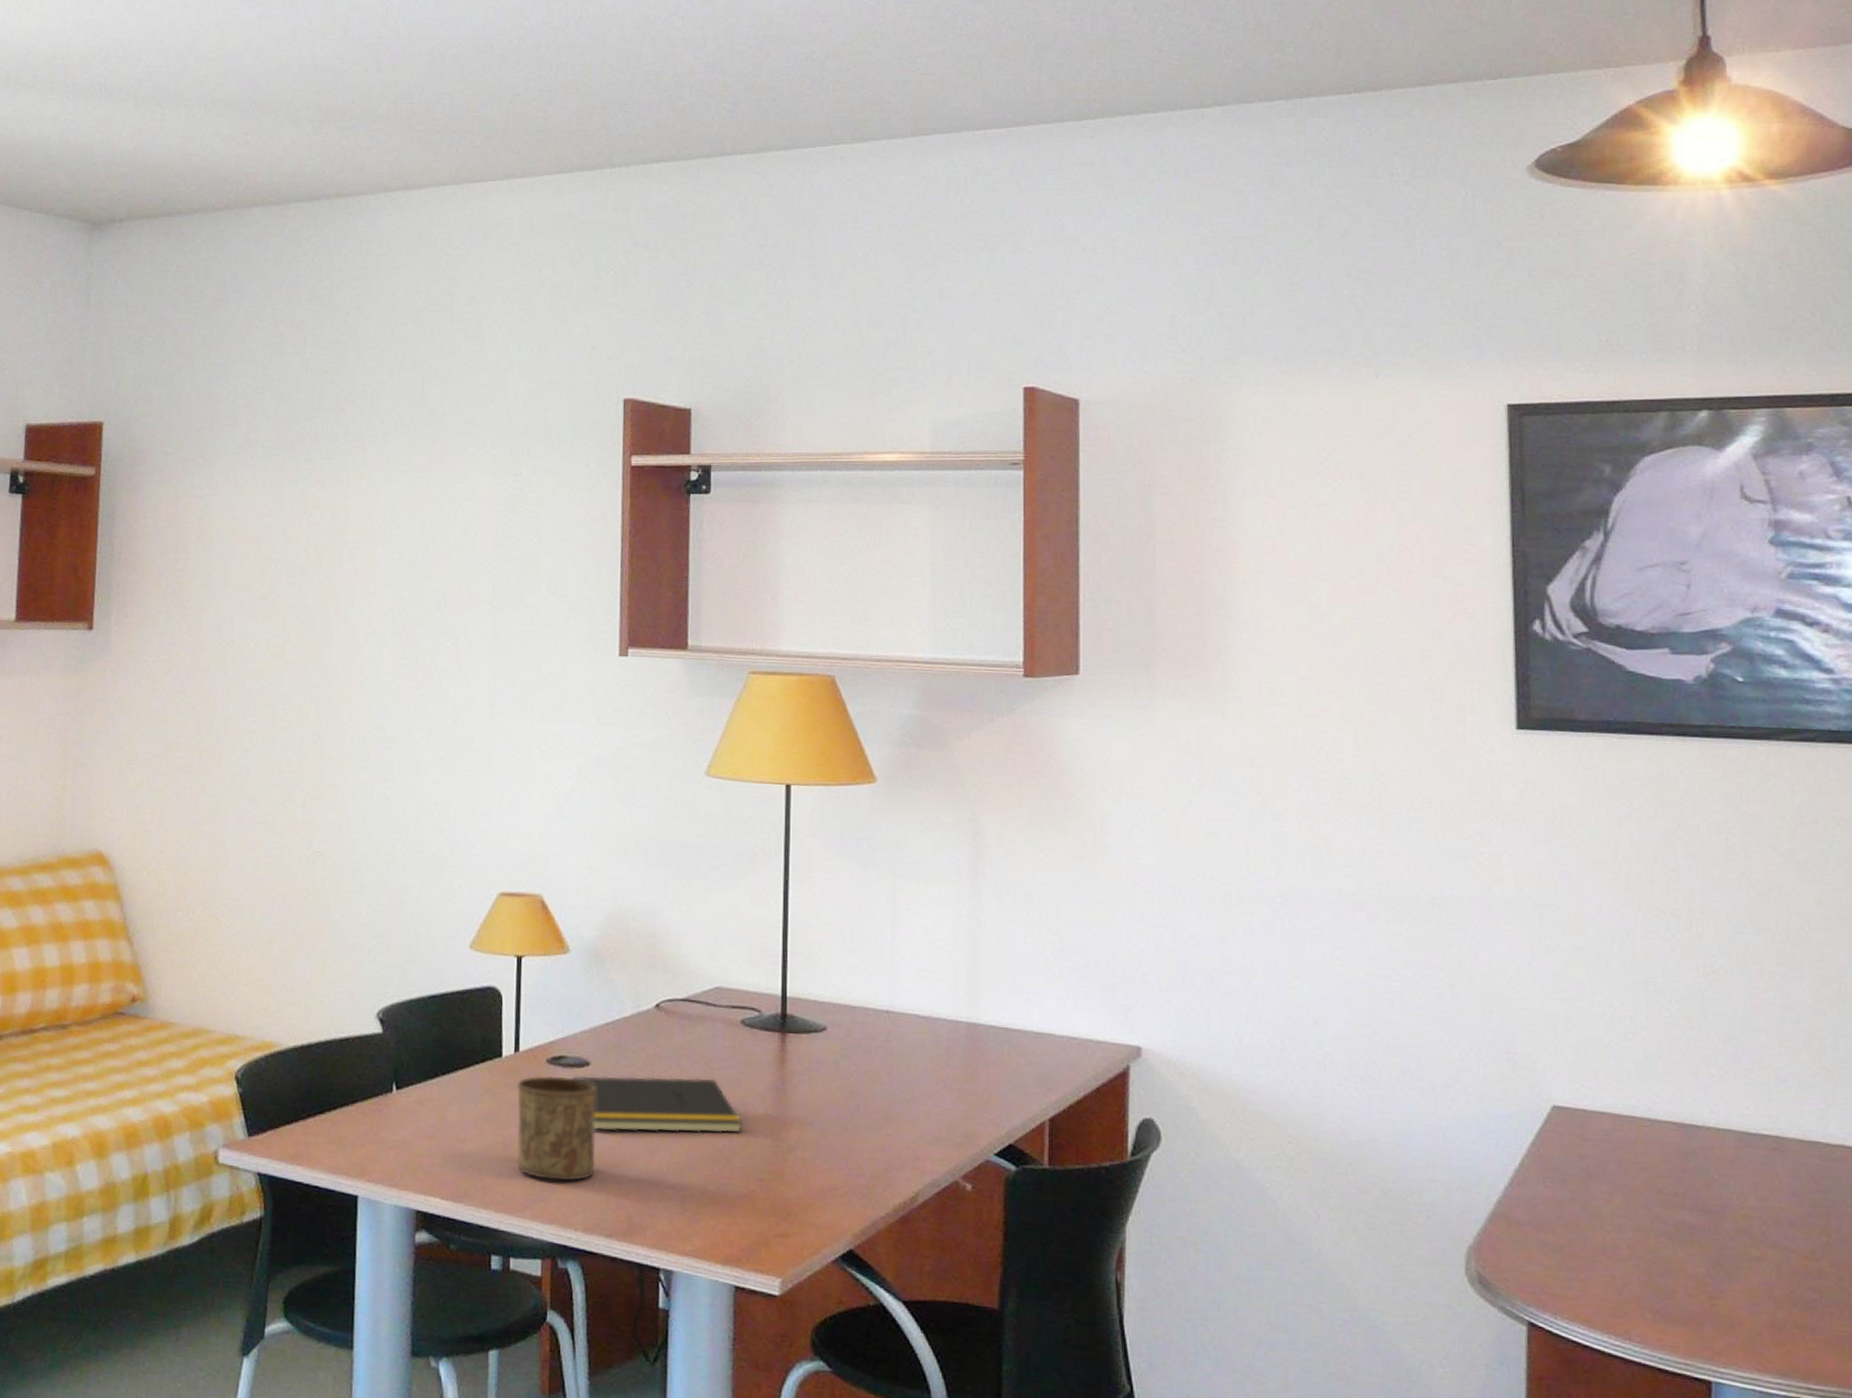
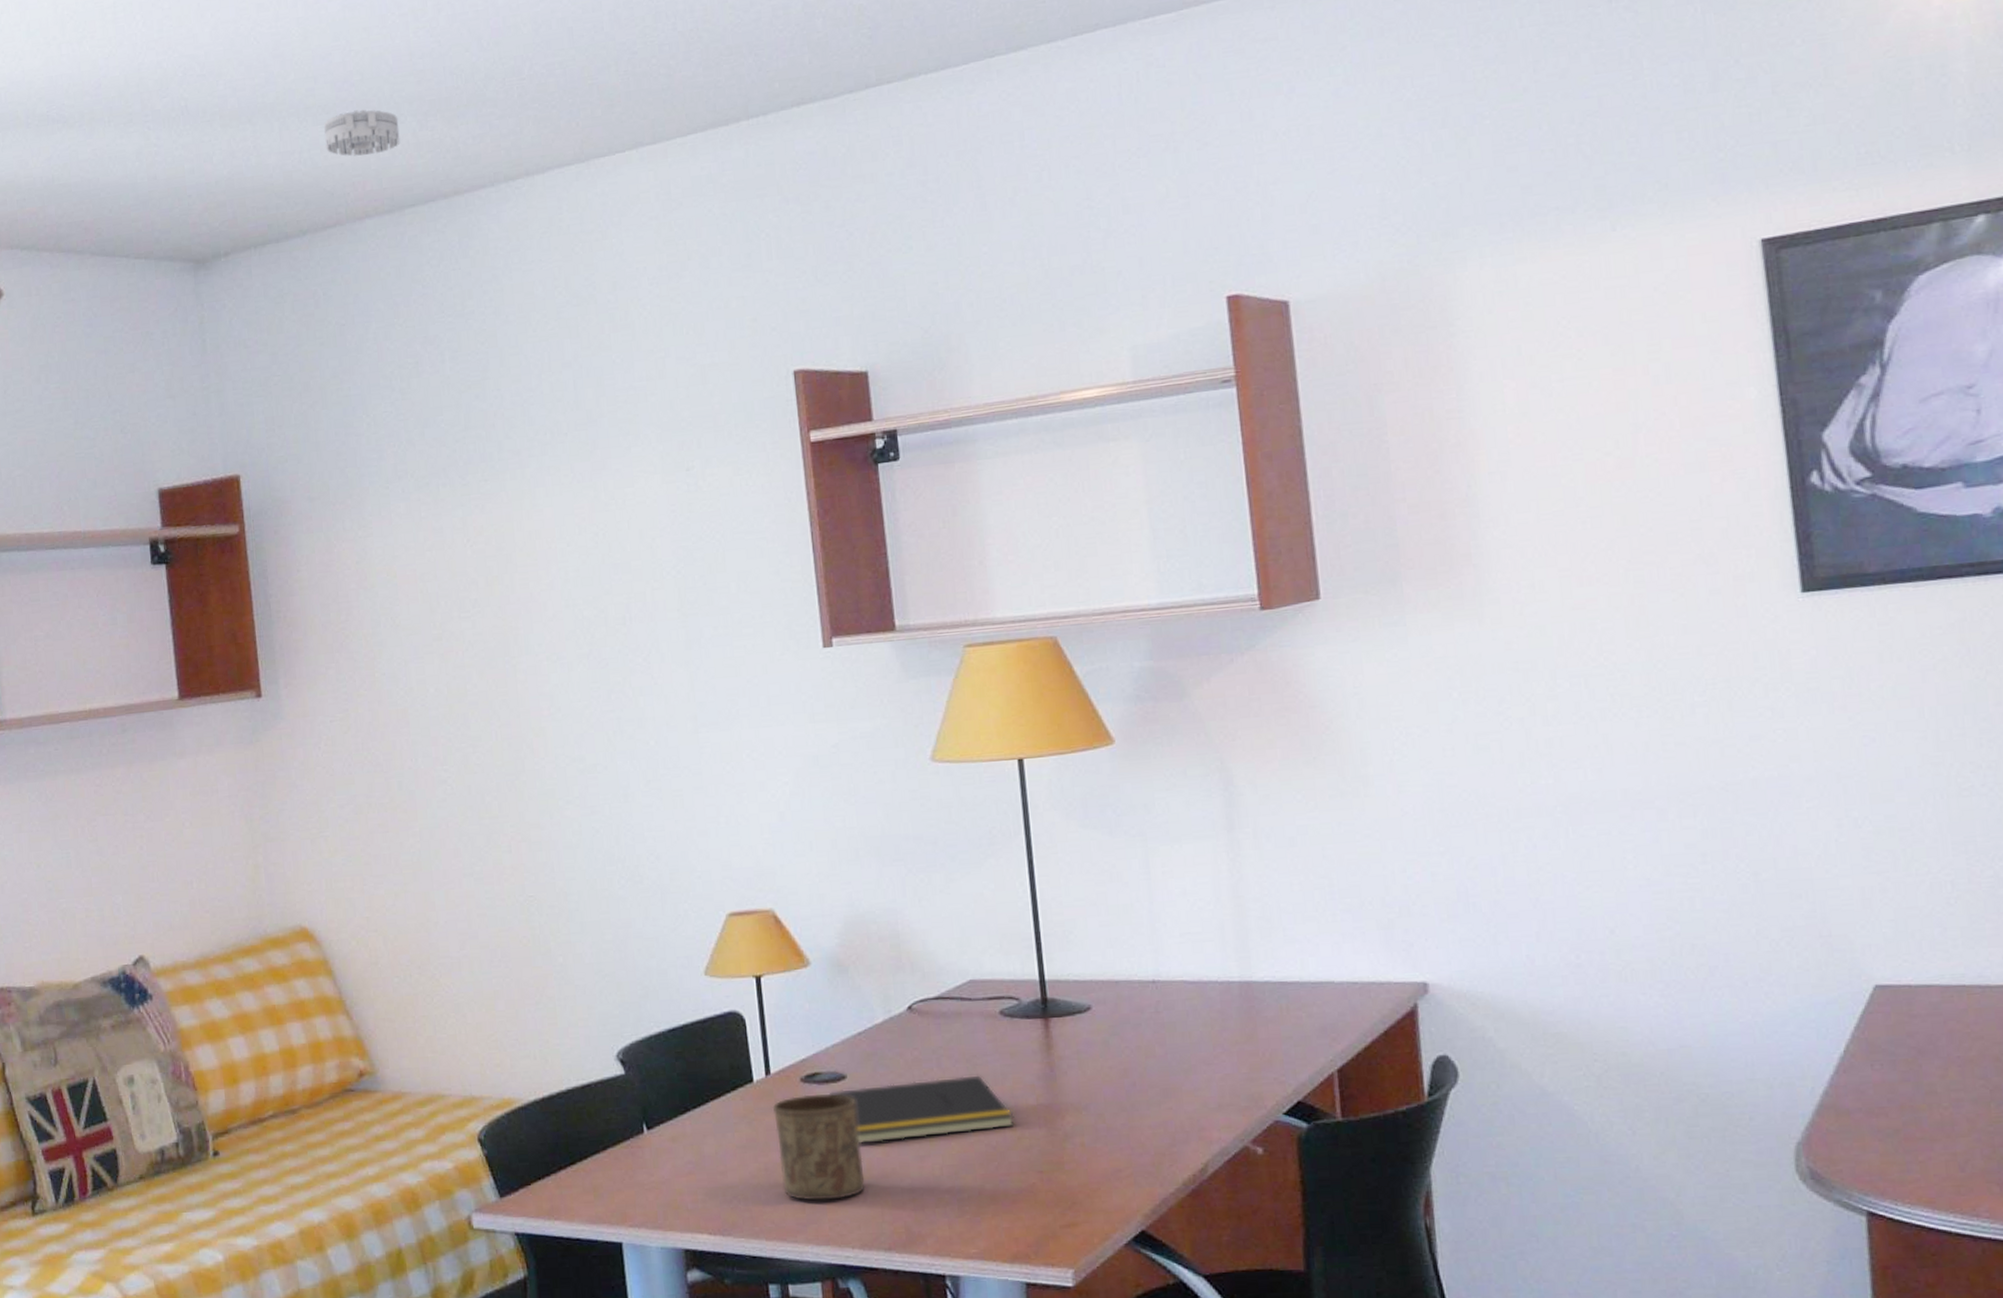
smoke detector: none [226,109,296,151] -> present [324,109,401,156]

